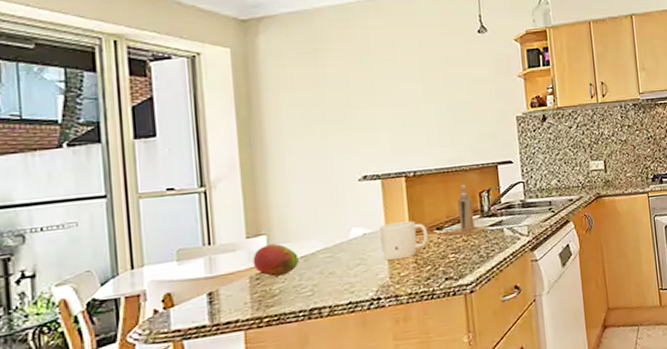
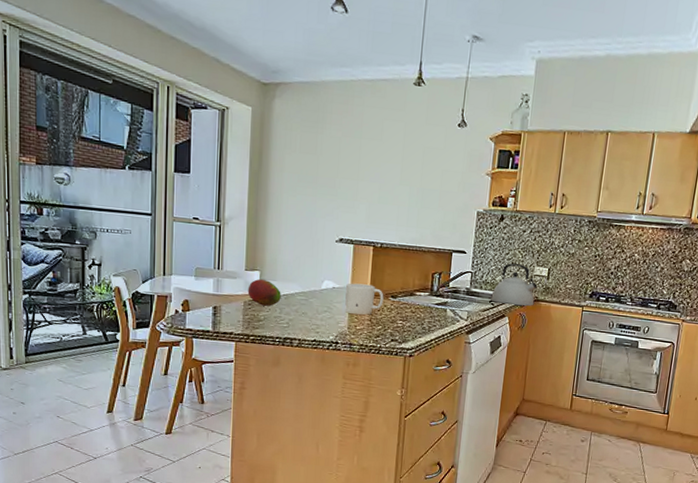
soap dispenser: present [442,184,488,236] -> none [395,262,434,308]
kettle: none [549,162,597,209] -> present [491,263,538,307]

